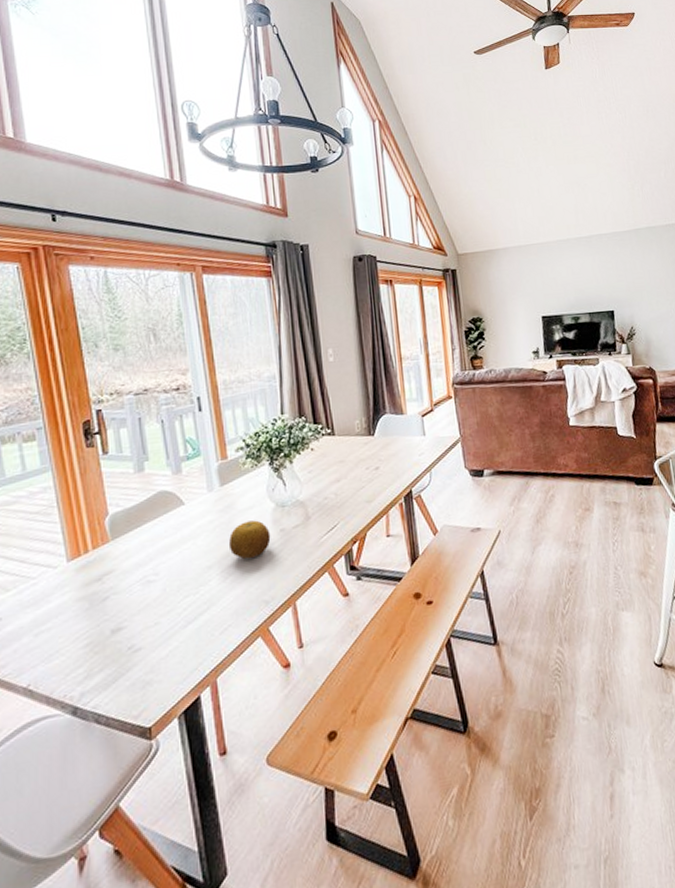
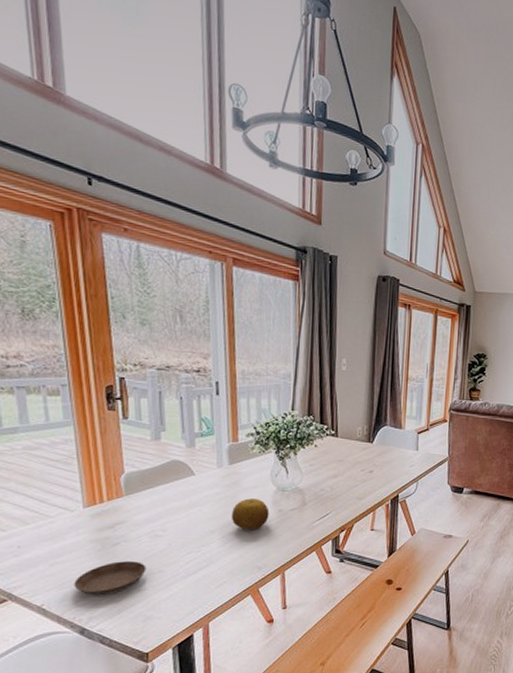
saucer: none [62,616,141,666] -> present [74,561,147,596]

